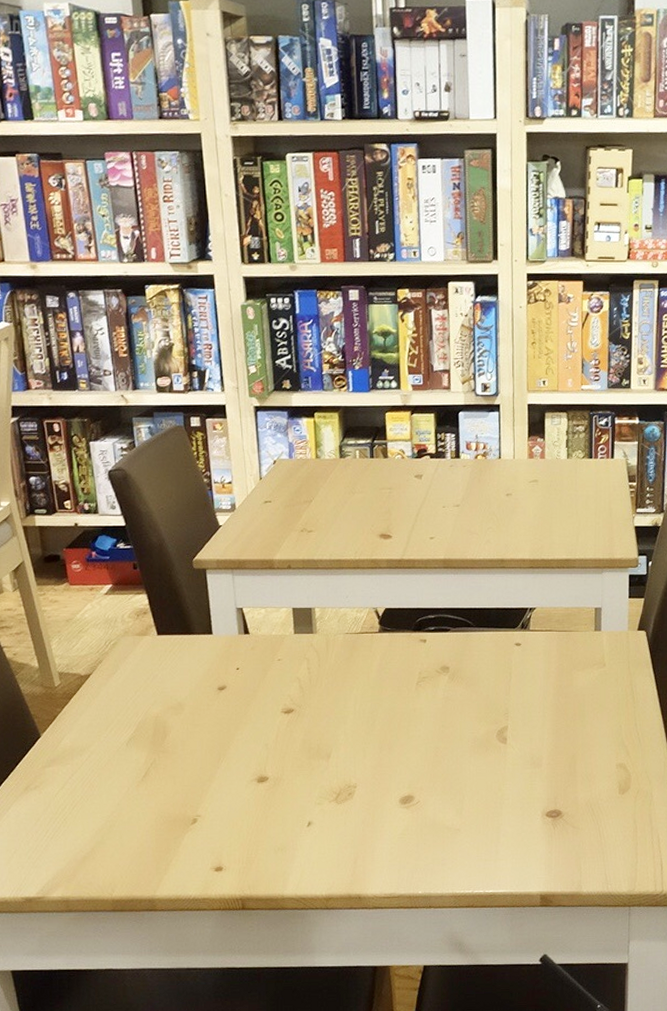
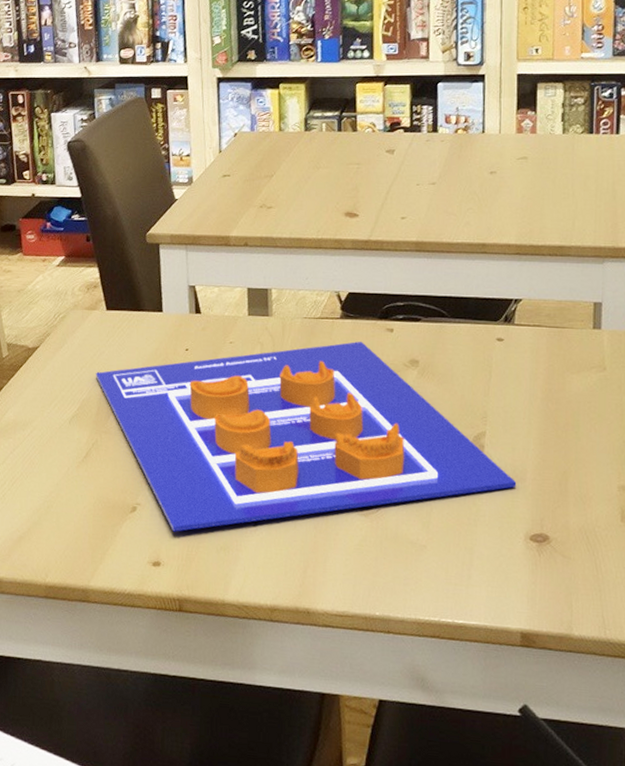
poster: none [150,652,534,838] -> present [95,341,517,532]

